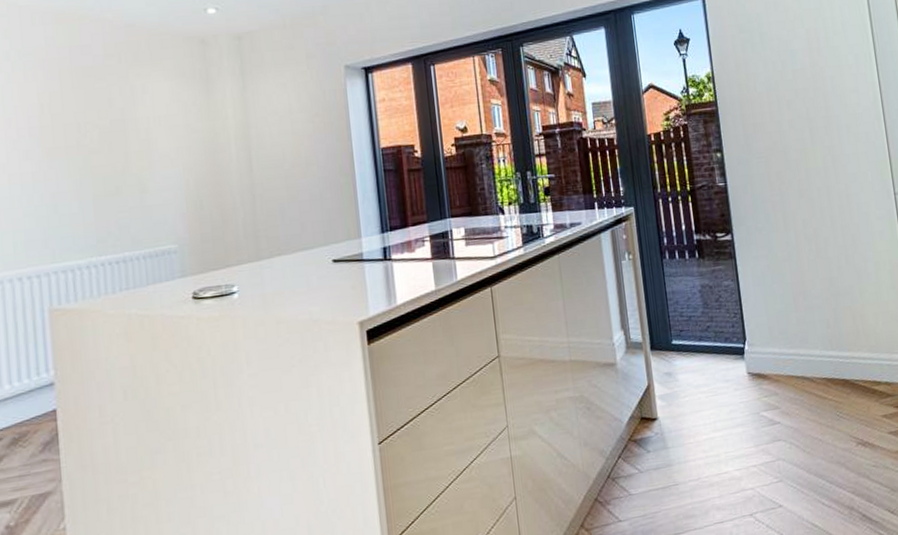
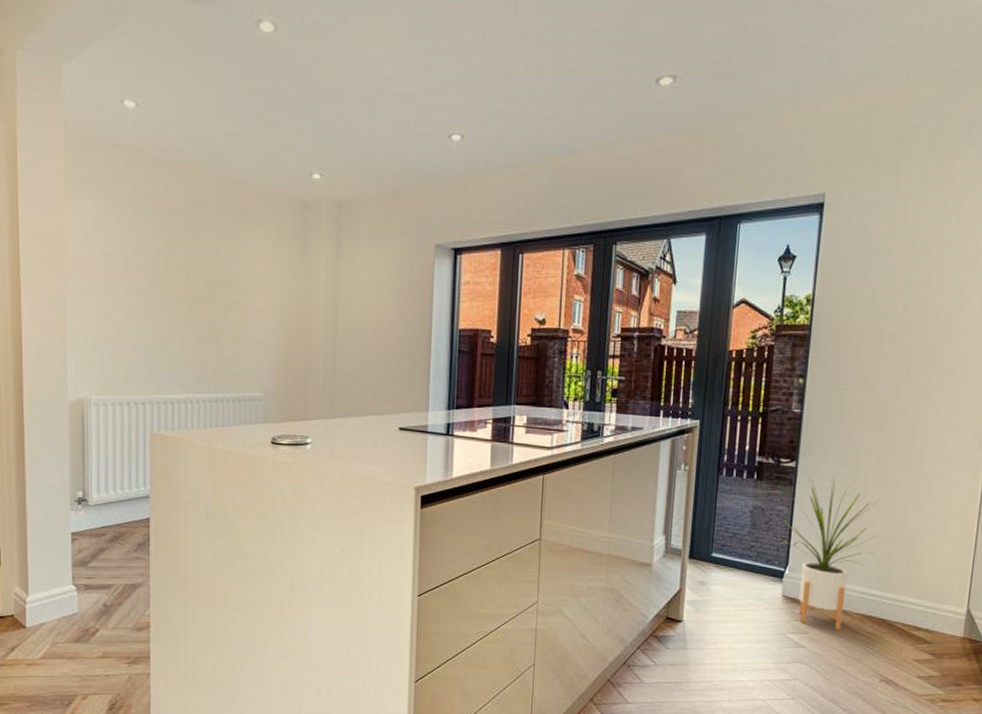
house plant: none [731,245,822,399] -> present [780,478,880,630]

